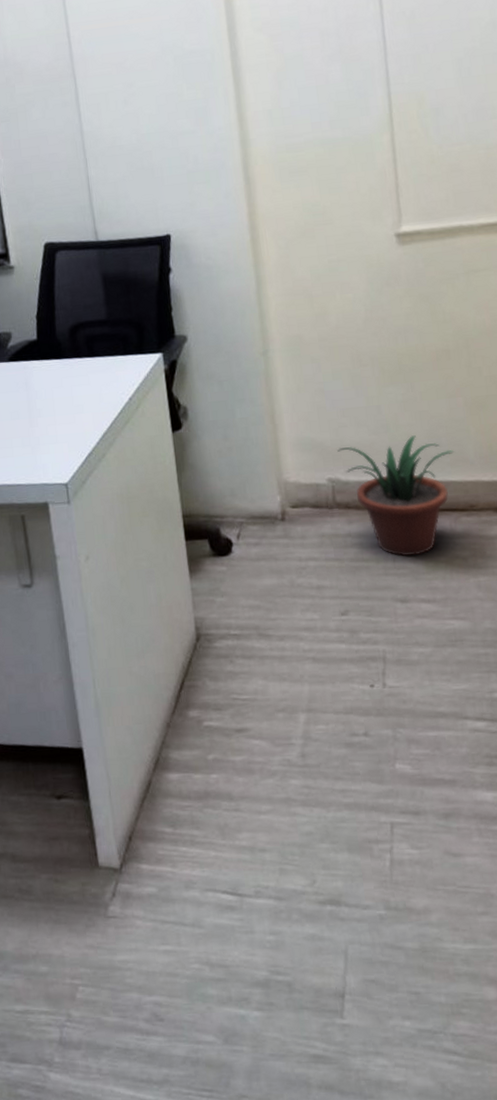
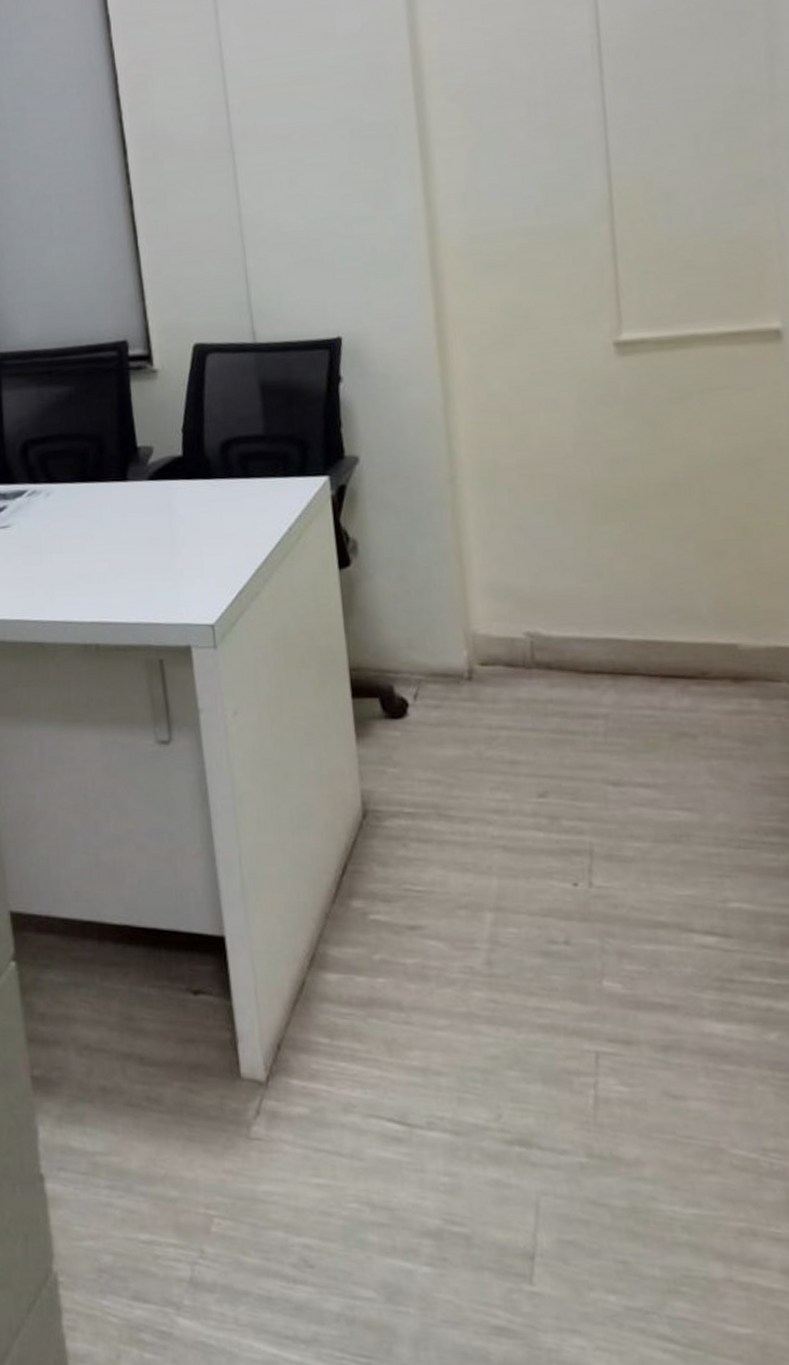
potted plant: present [337,435,455,557] -> none [538,585,683,731]

